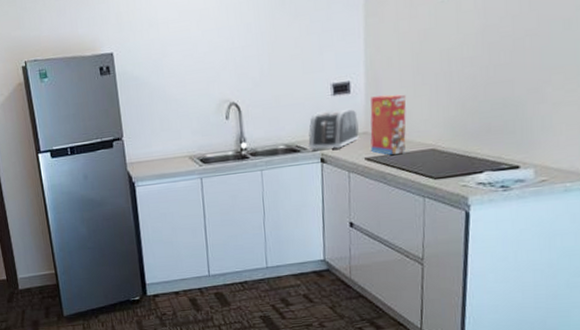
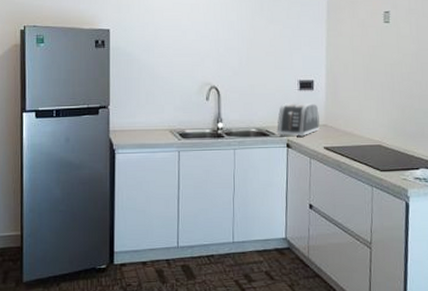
cereal box: present [370,94,407,155] -> none [329,95,359,146]

